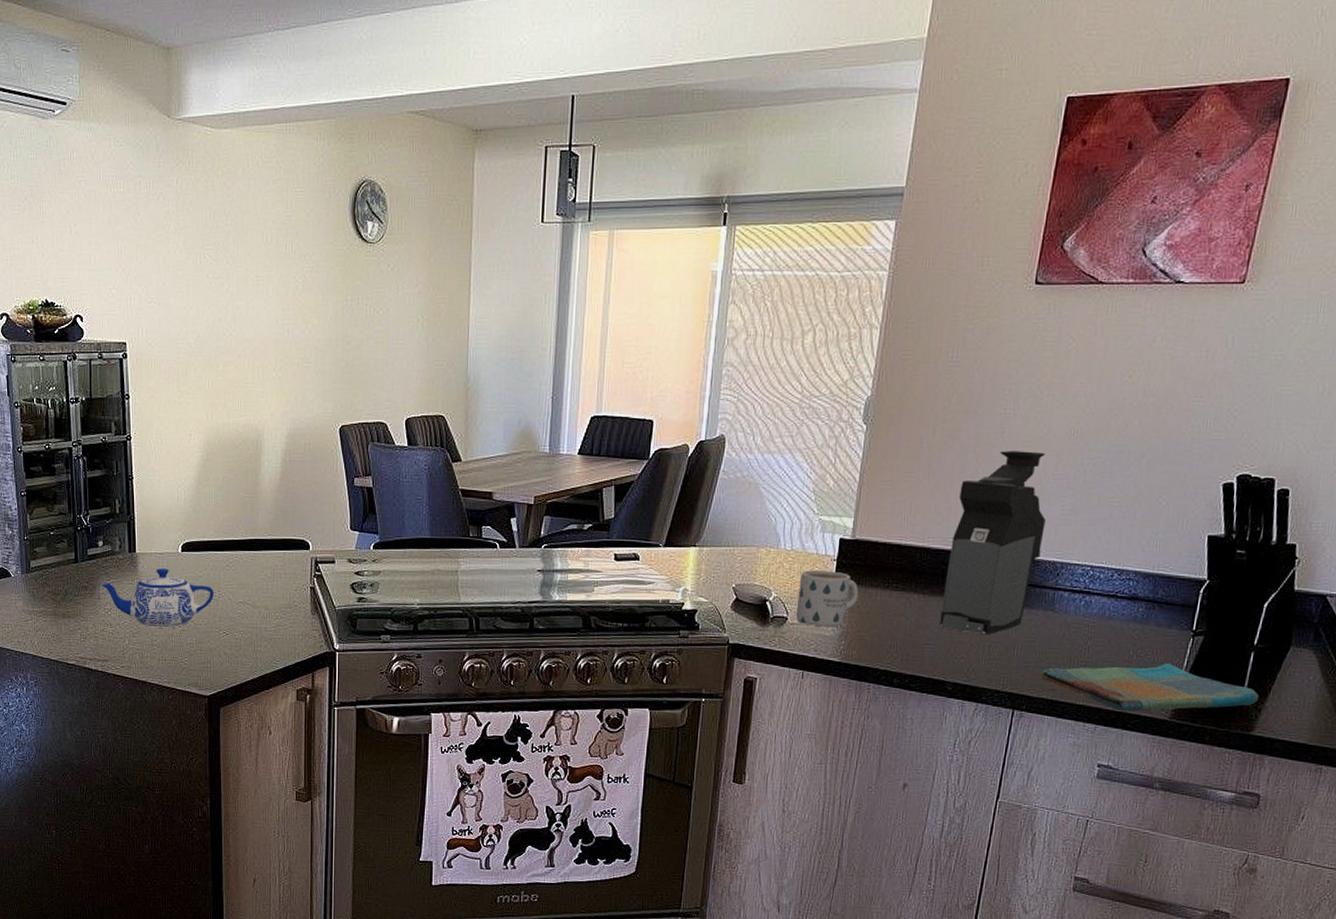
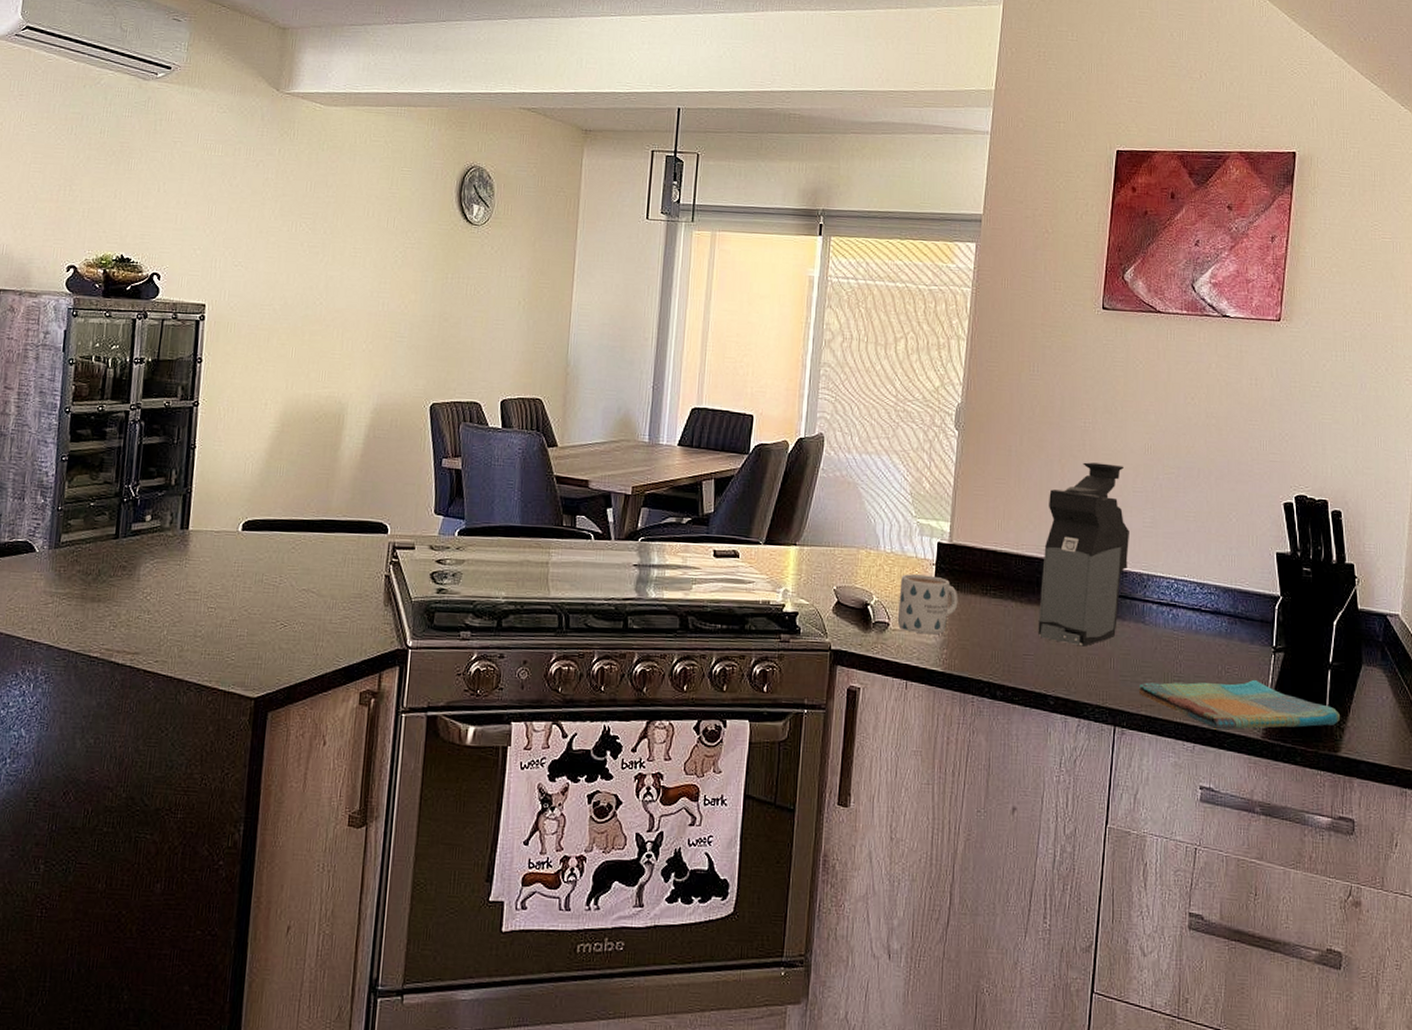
teapot: present [99,568,214,628] -> none [141,548,275,617]

